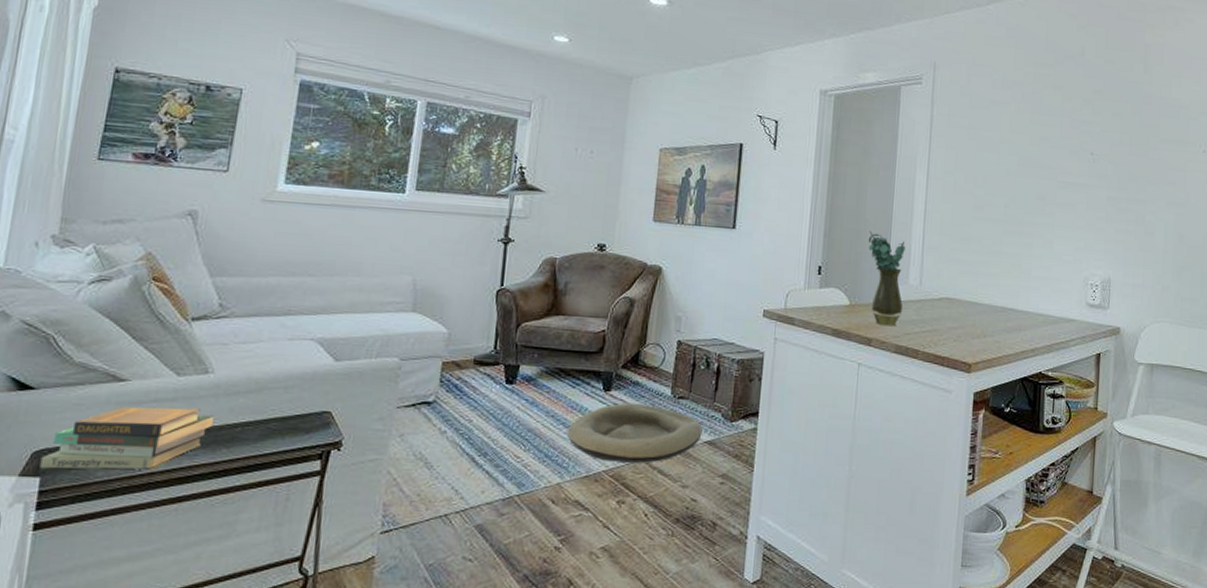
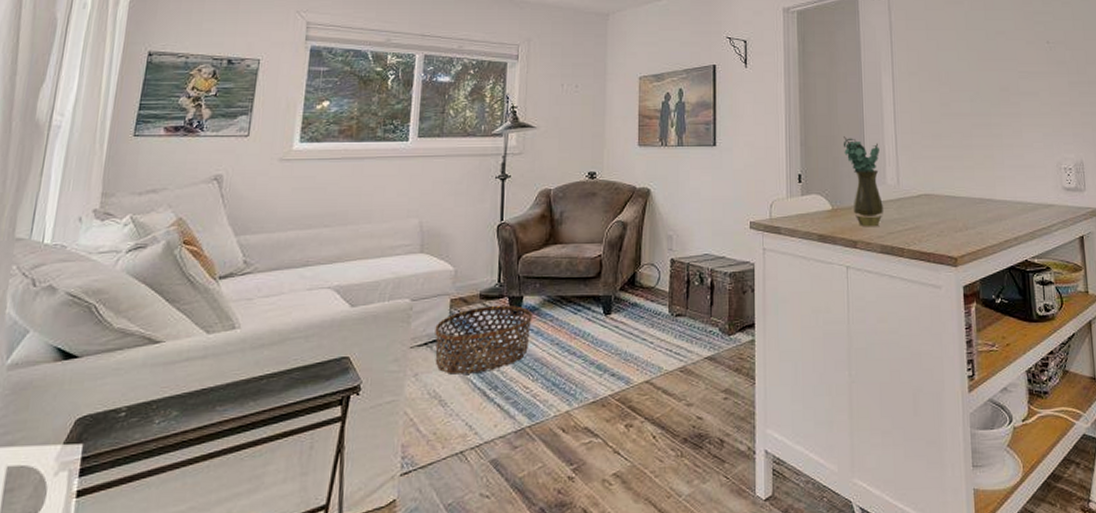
books: present [39,407,215,470] -> none [82,364,242,435]
basket: none [422,371,529,439] -> present [435,304,533,375]
dog bed: present [566,402,703,463] -> none [572,324,702,385]

